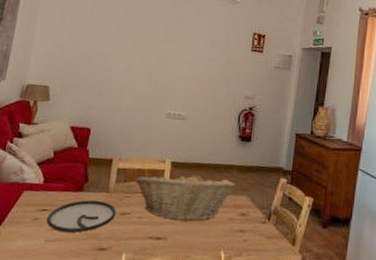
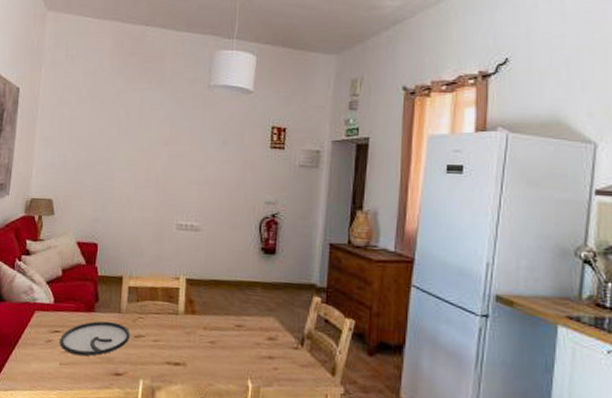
fruit basket: present [135,171,236,222] -> none [147,288,261,346]

